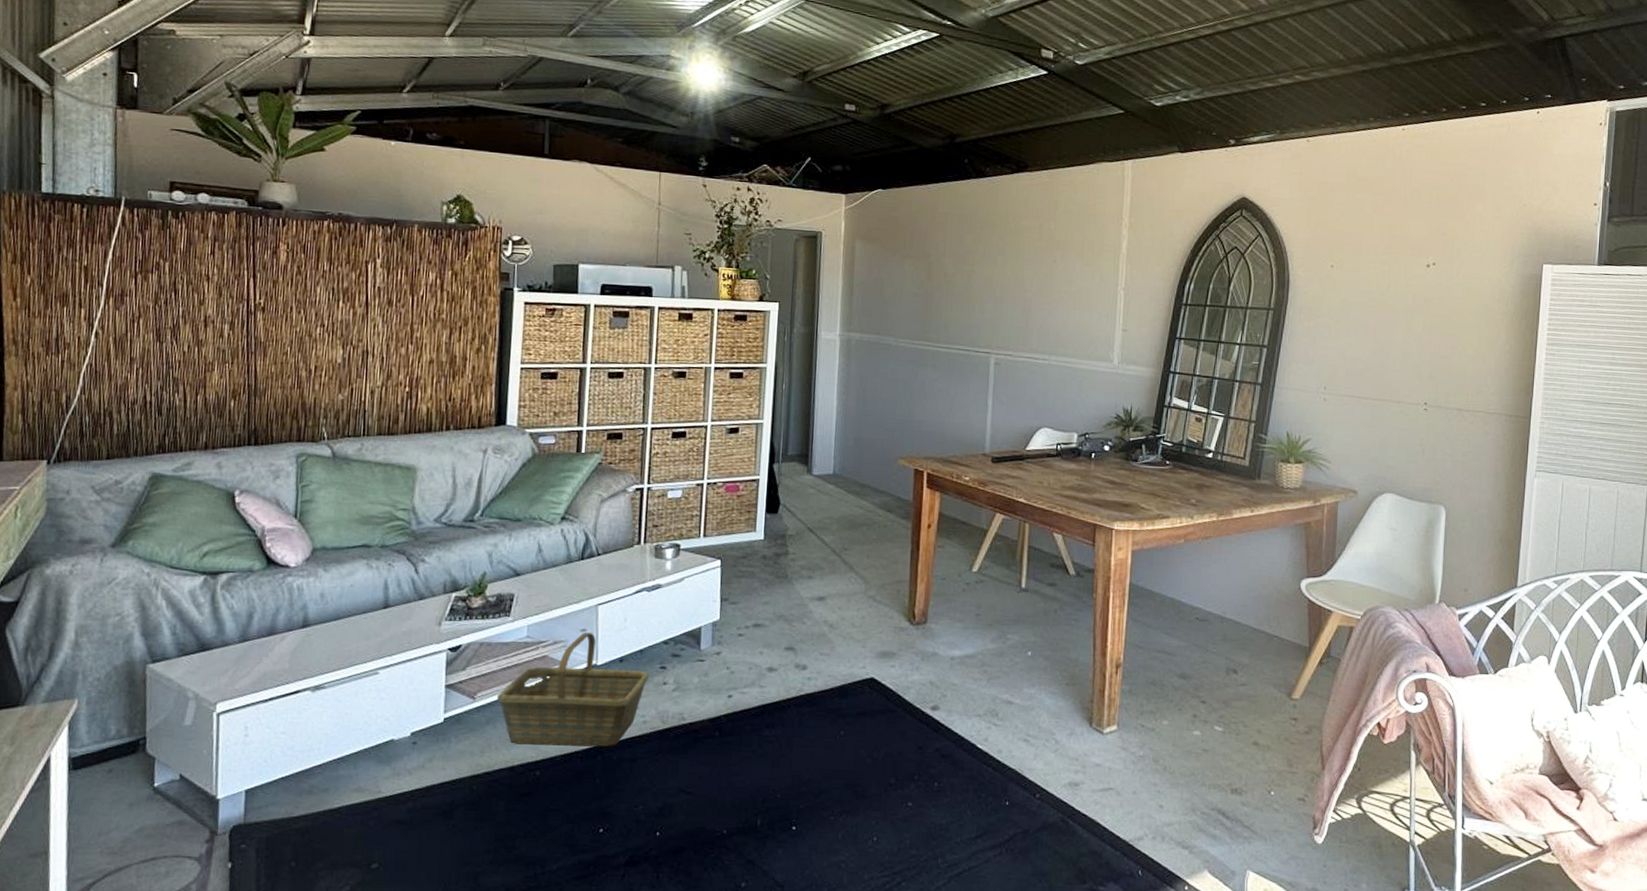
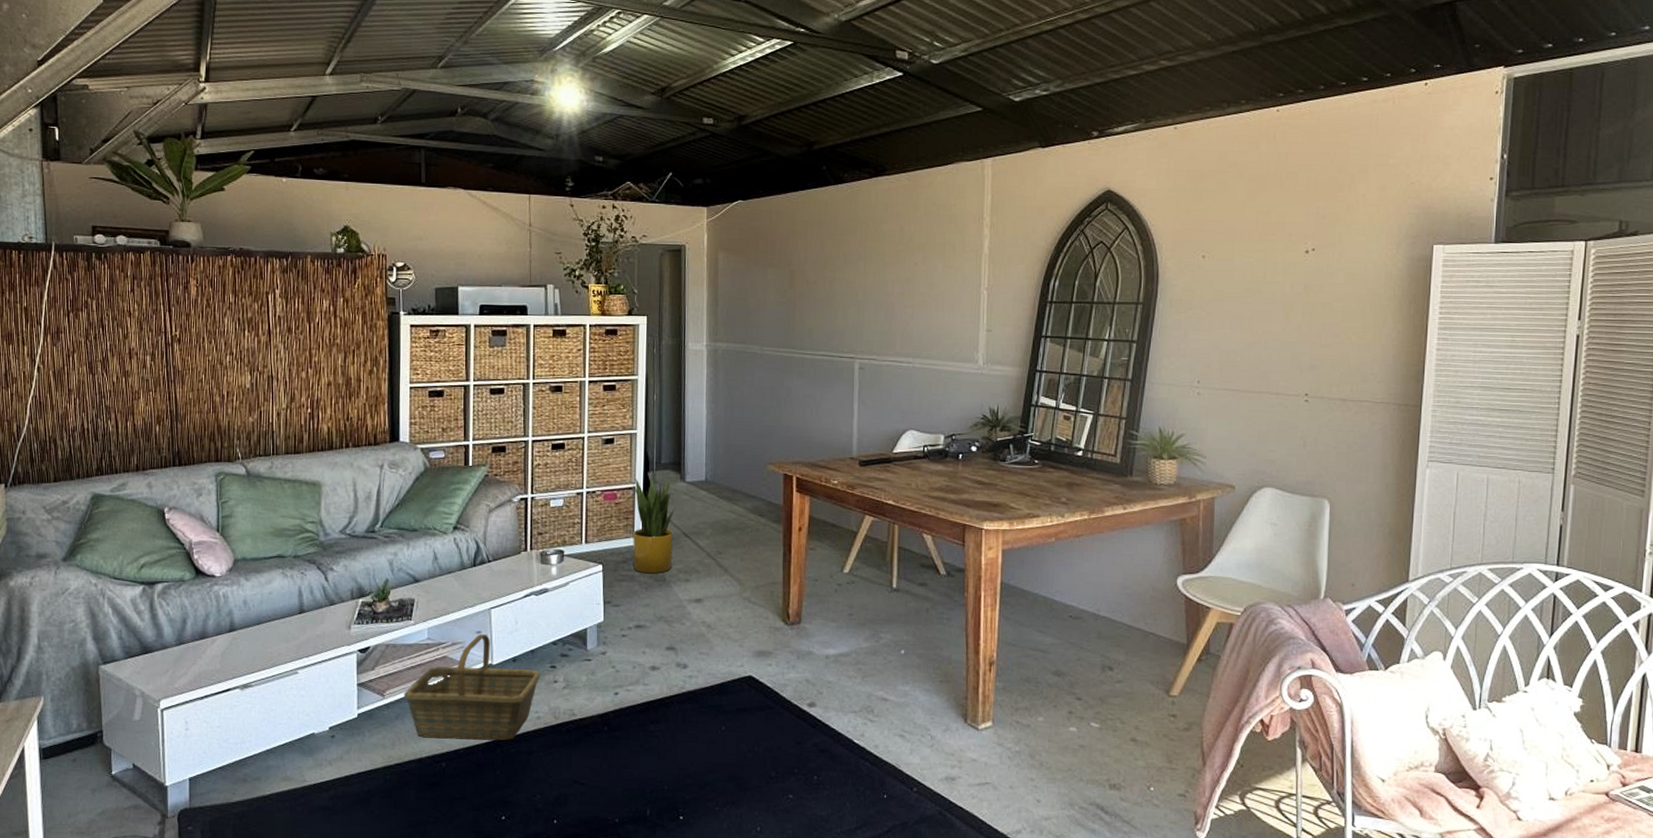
planter: none [753,468,801,570] -> present [632,476,676,574]

